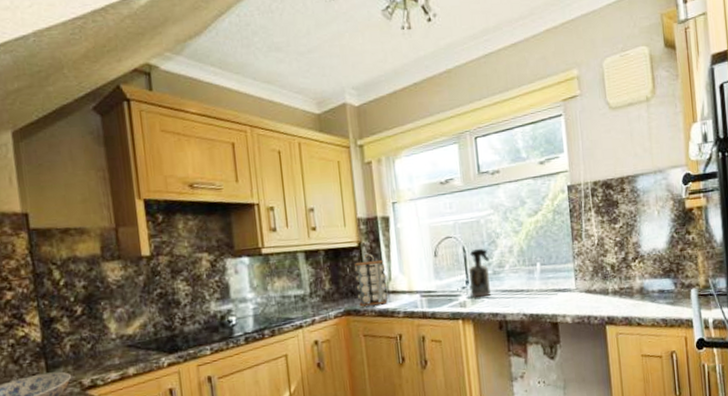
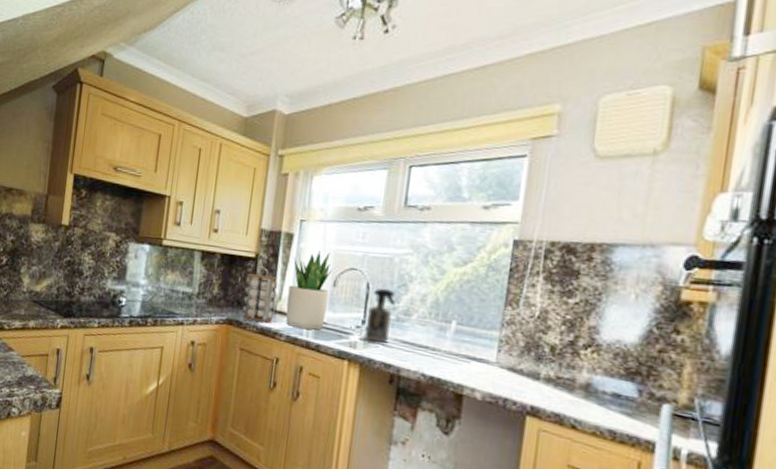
planter: none [394,226,435,303] -> present [285,251,333,331]

